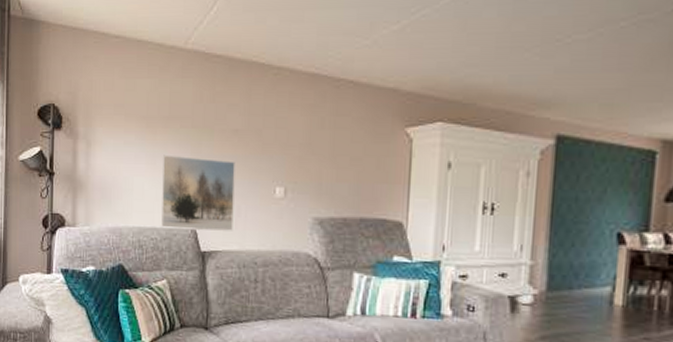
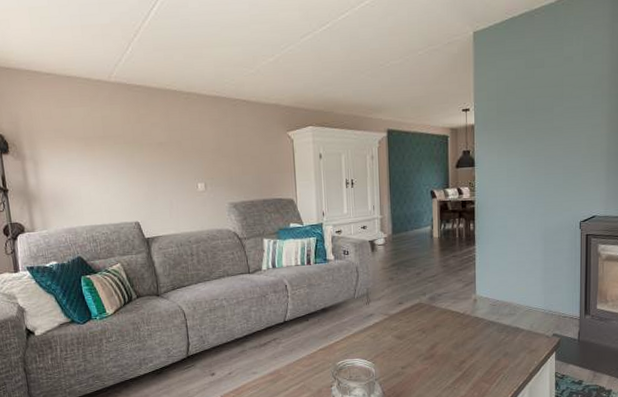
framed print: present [161,154,235,231] -> none [103,166,169,225]

